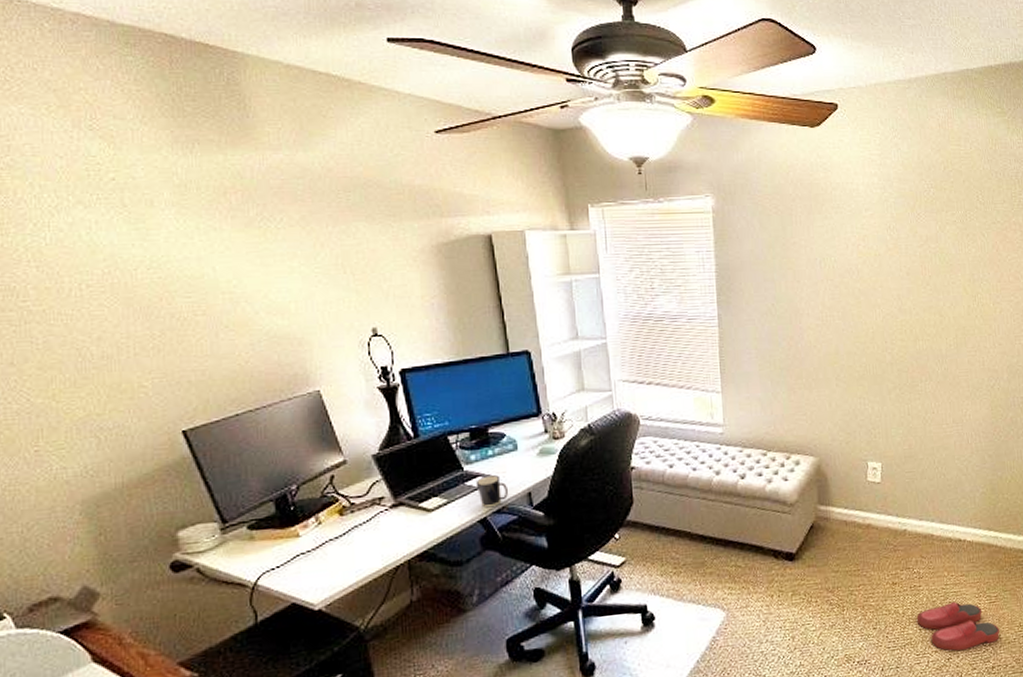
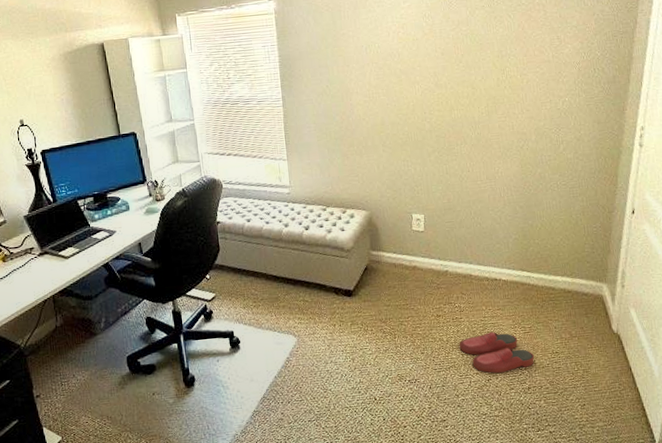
mug: present [475,475,508,508] -> none [99,230,124,255]

